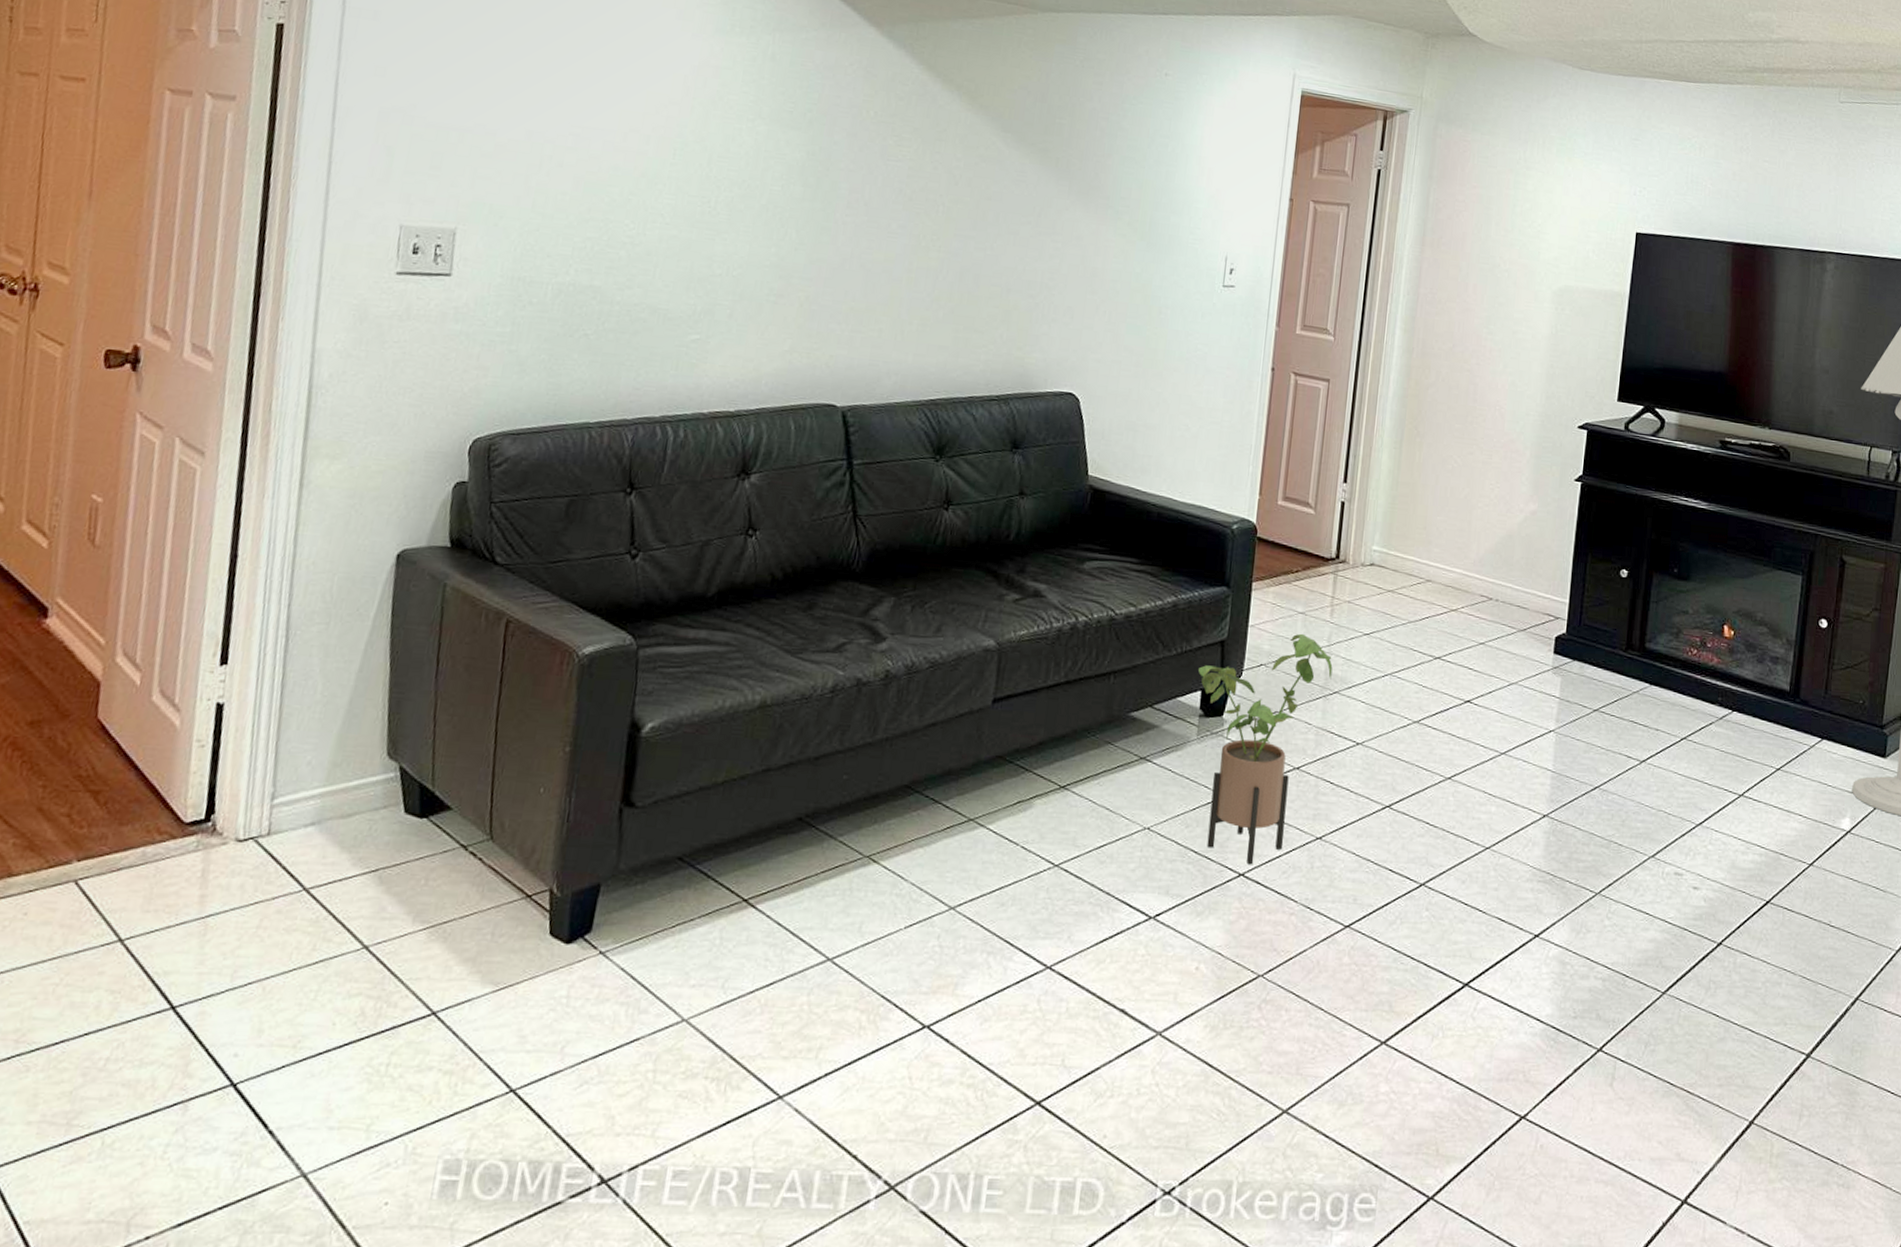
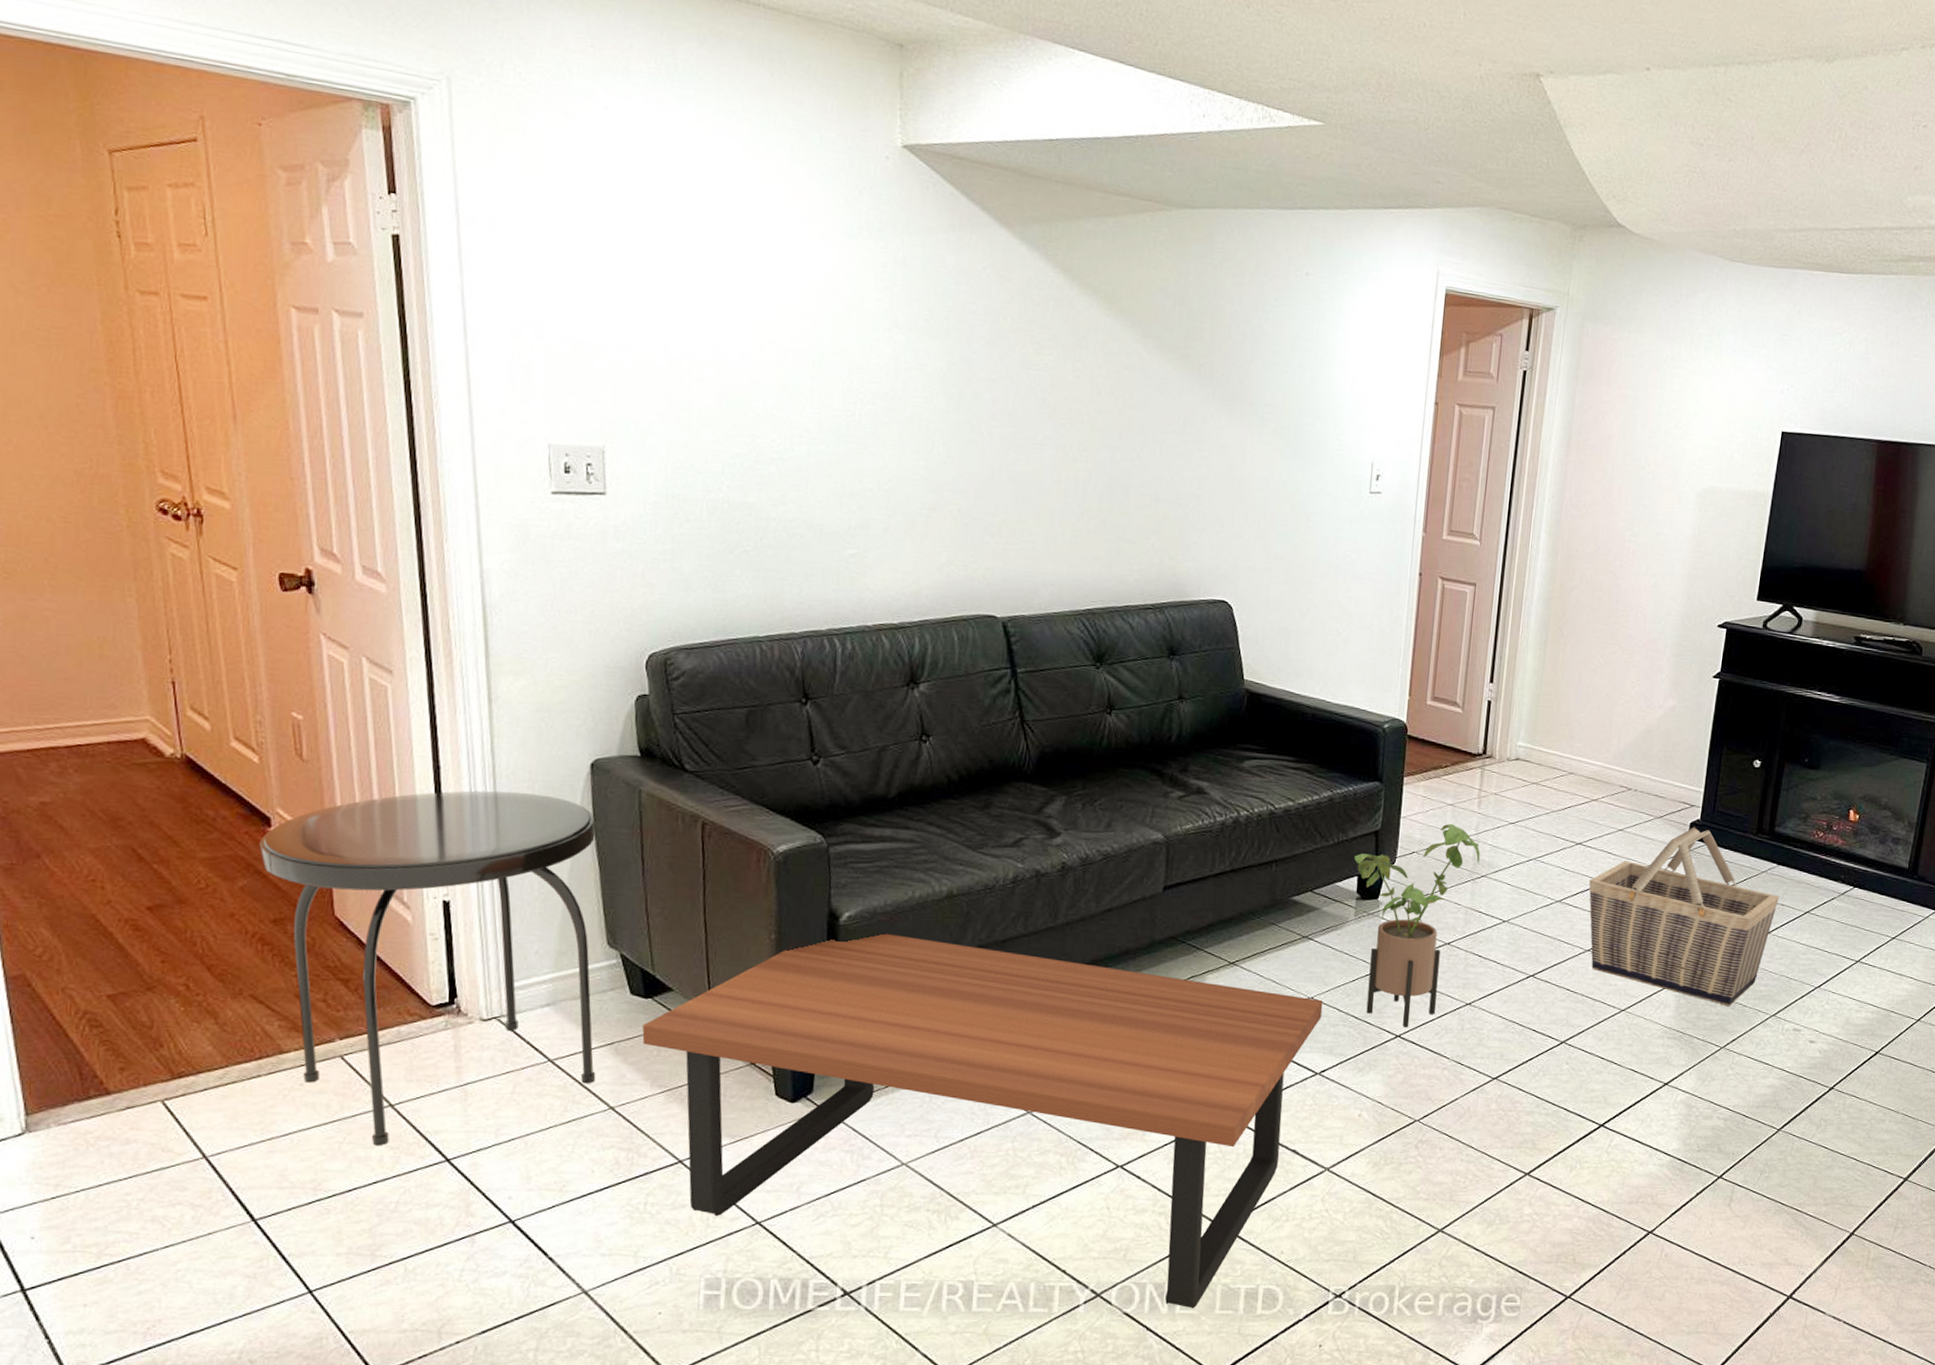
side table: none [28,581,393,989] -> present [259,790,596,1146]
coffee table: none [410,745,1160,1207] -> present [642,931,1323,1309]
basket: none [1449,641,1653,846] -> present [1589,827,1779,1007]

